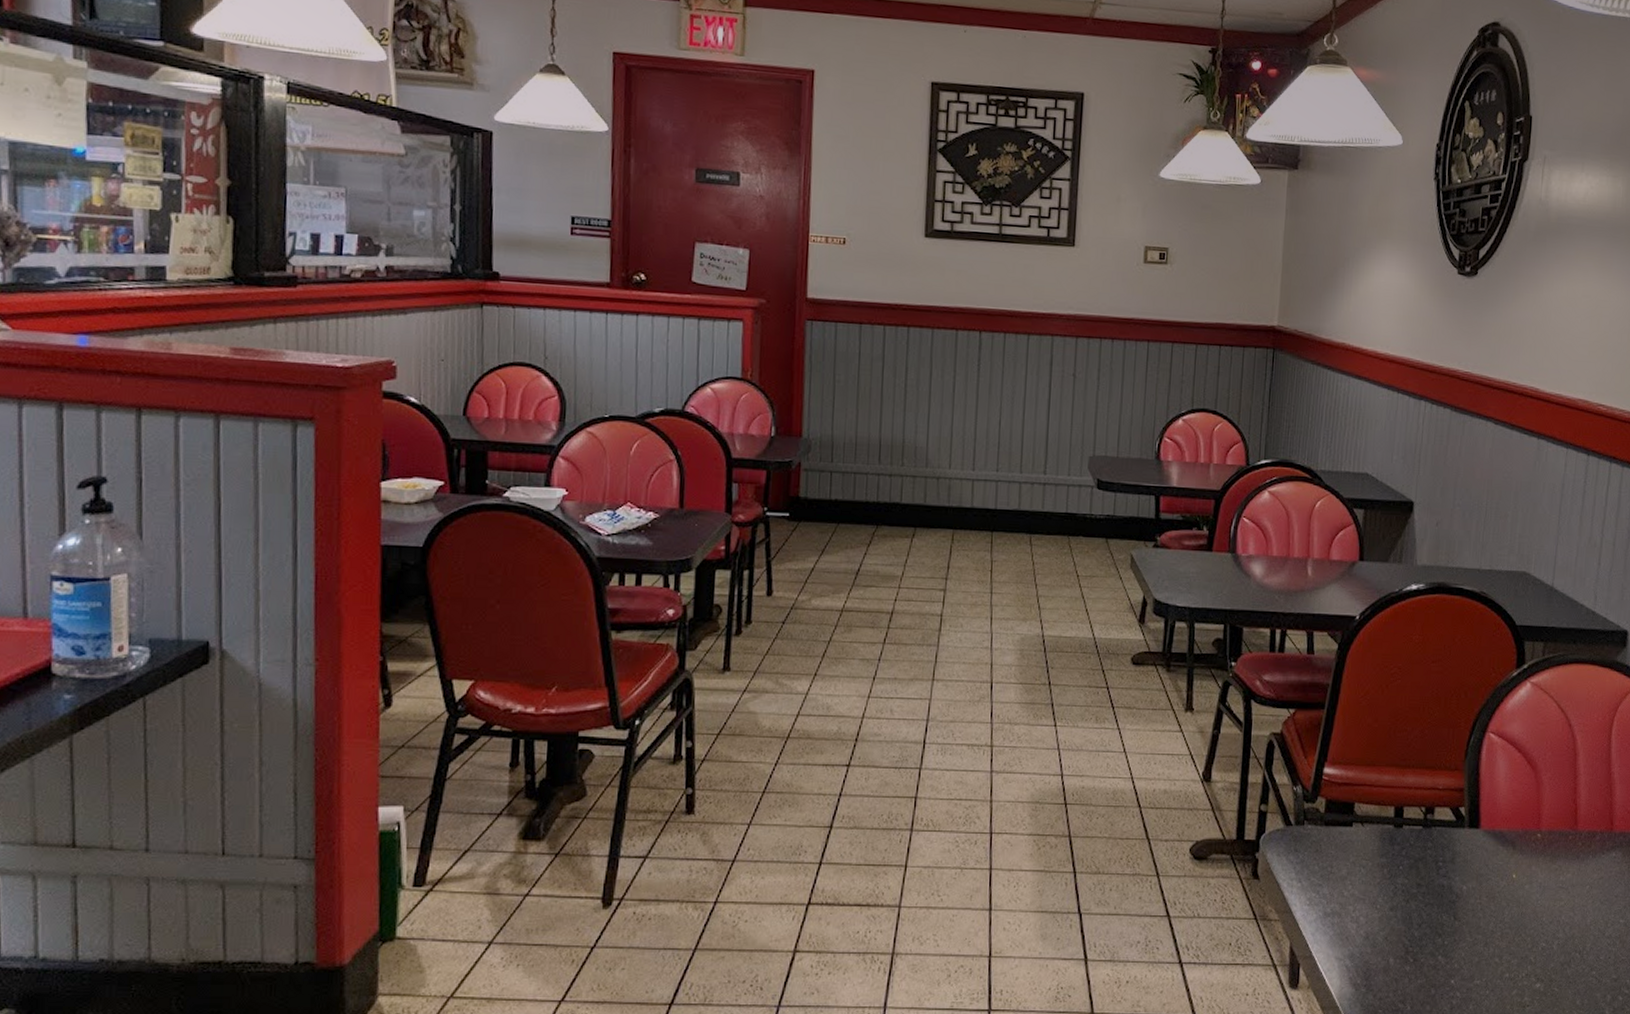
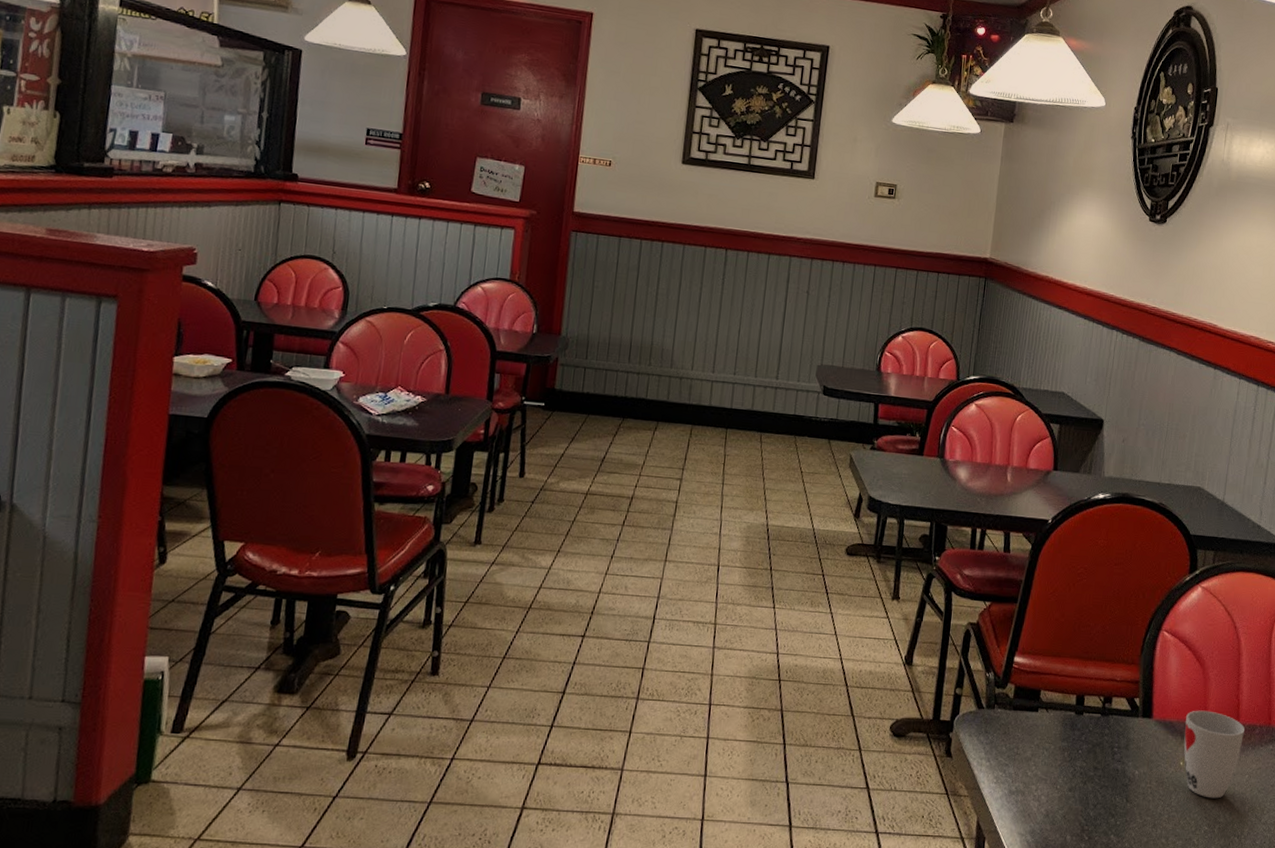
cup: none [1516,817,1584,913] -> present [1183,710,1245,799]

